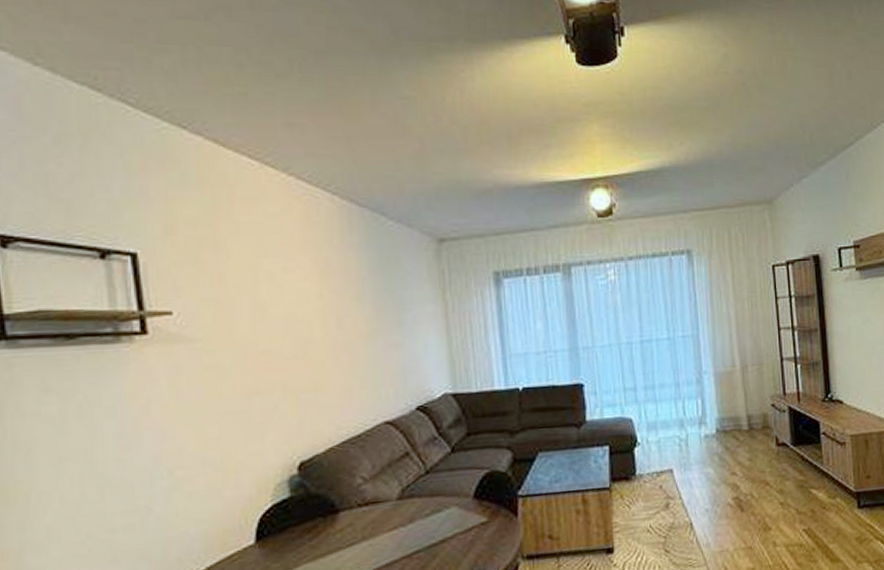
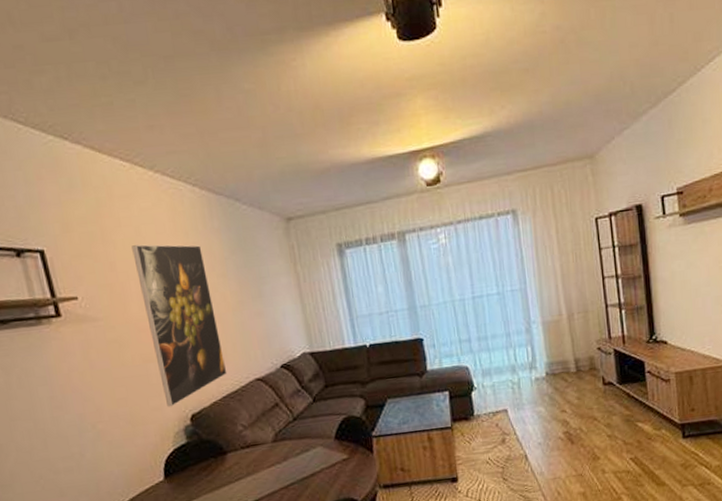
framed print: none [249,255,350,452] -> present [131,244,227,407]

